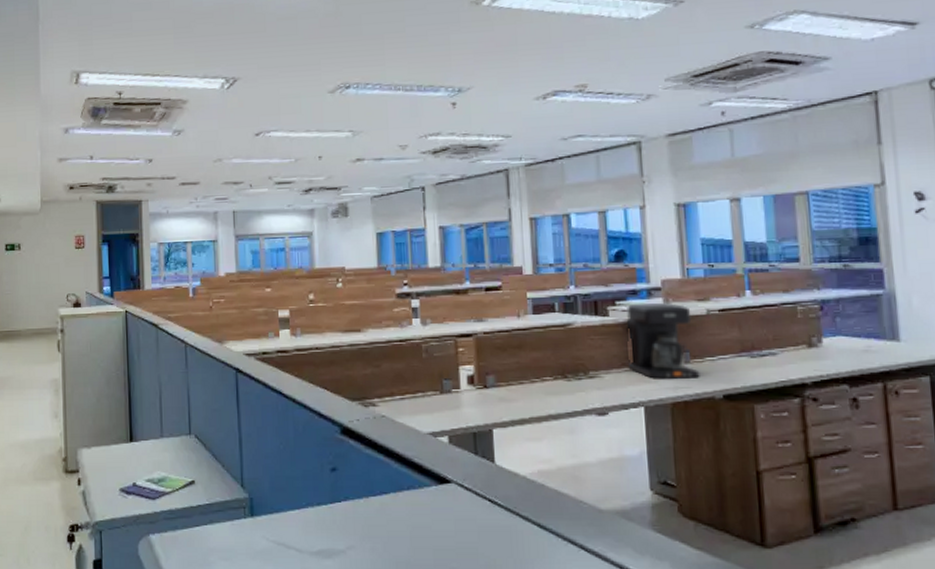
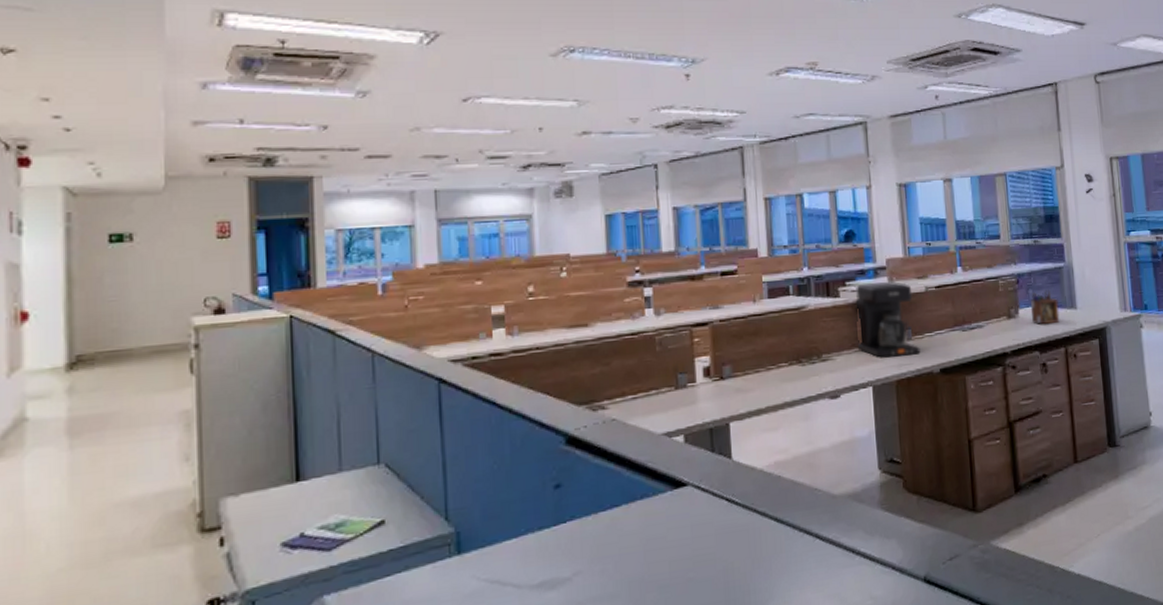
desk organizer: none [838,318,877,356] -> present [1030,290,1060,324]

